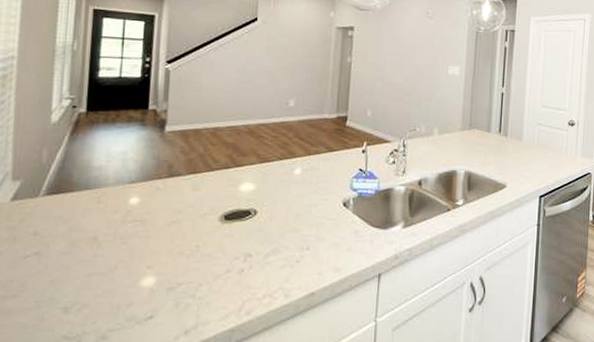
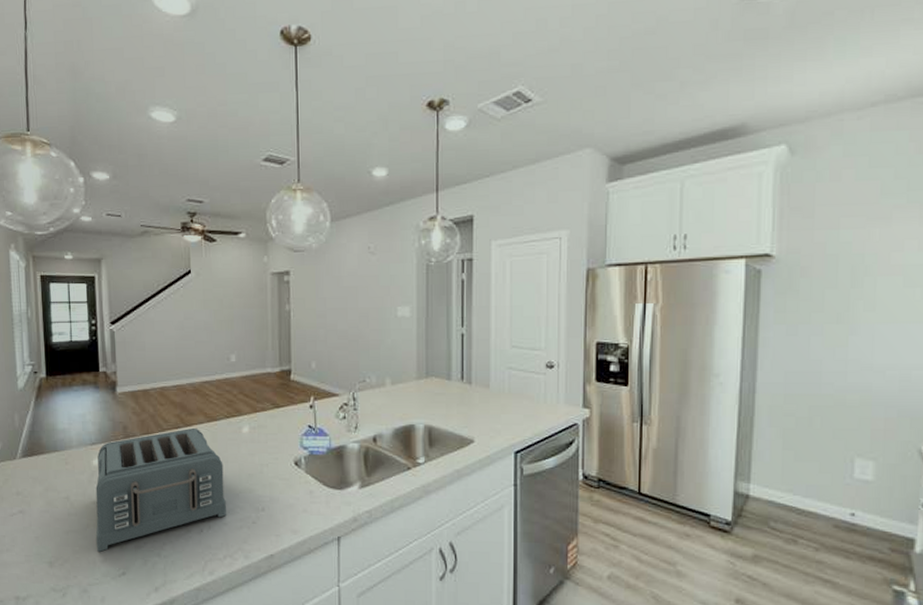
toaster: none [123,168,272,295] -> present [95,427,226,552]

